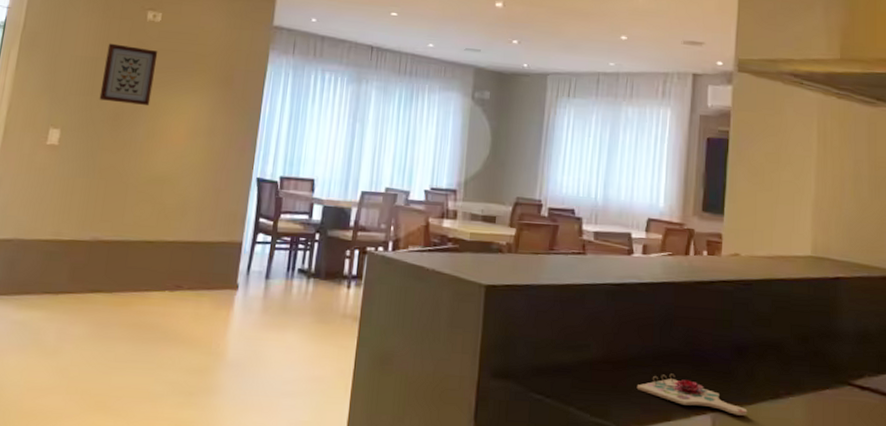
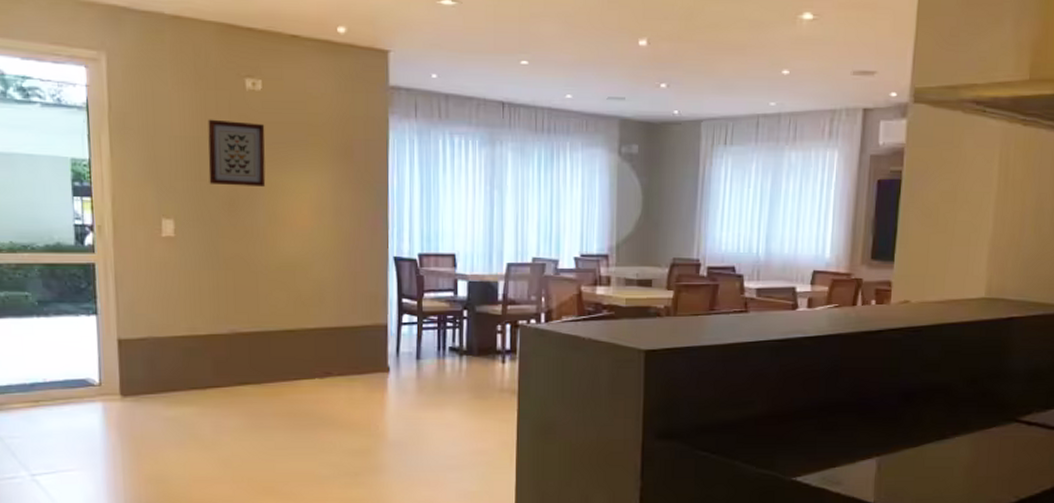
cutting board: present [636,373,748,416] -> none [802,423,913,457]

